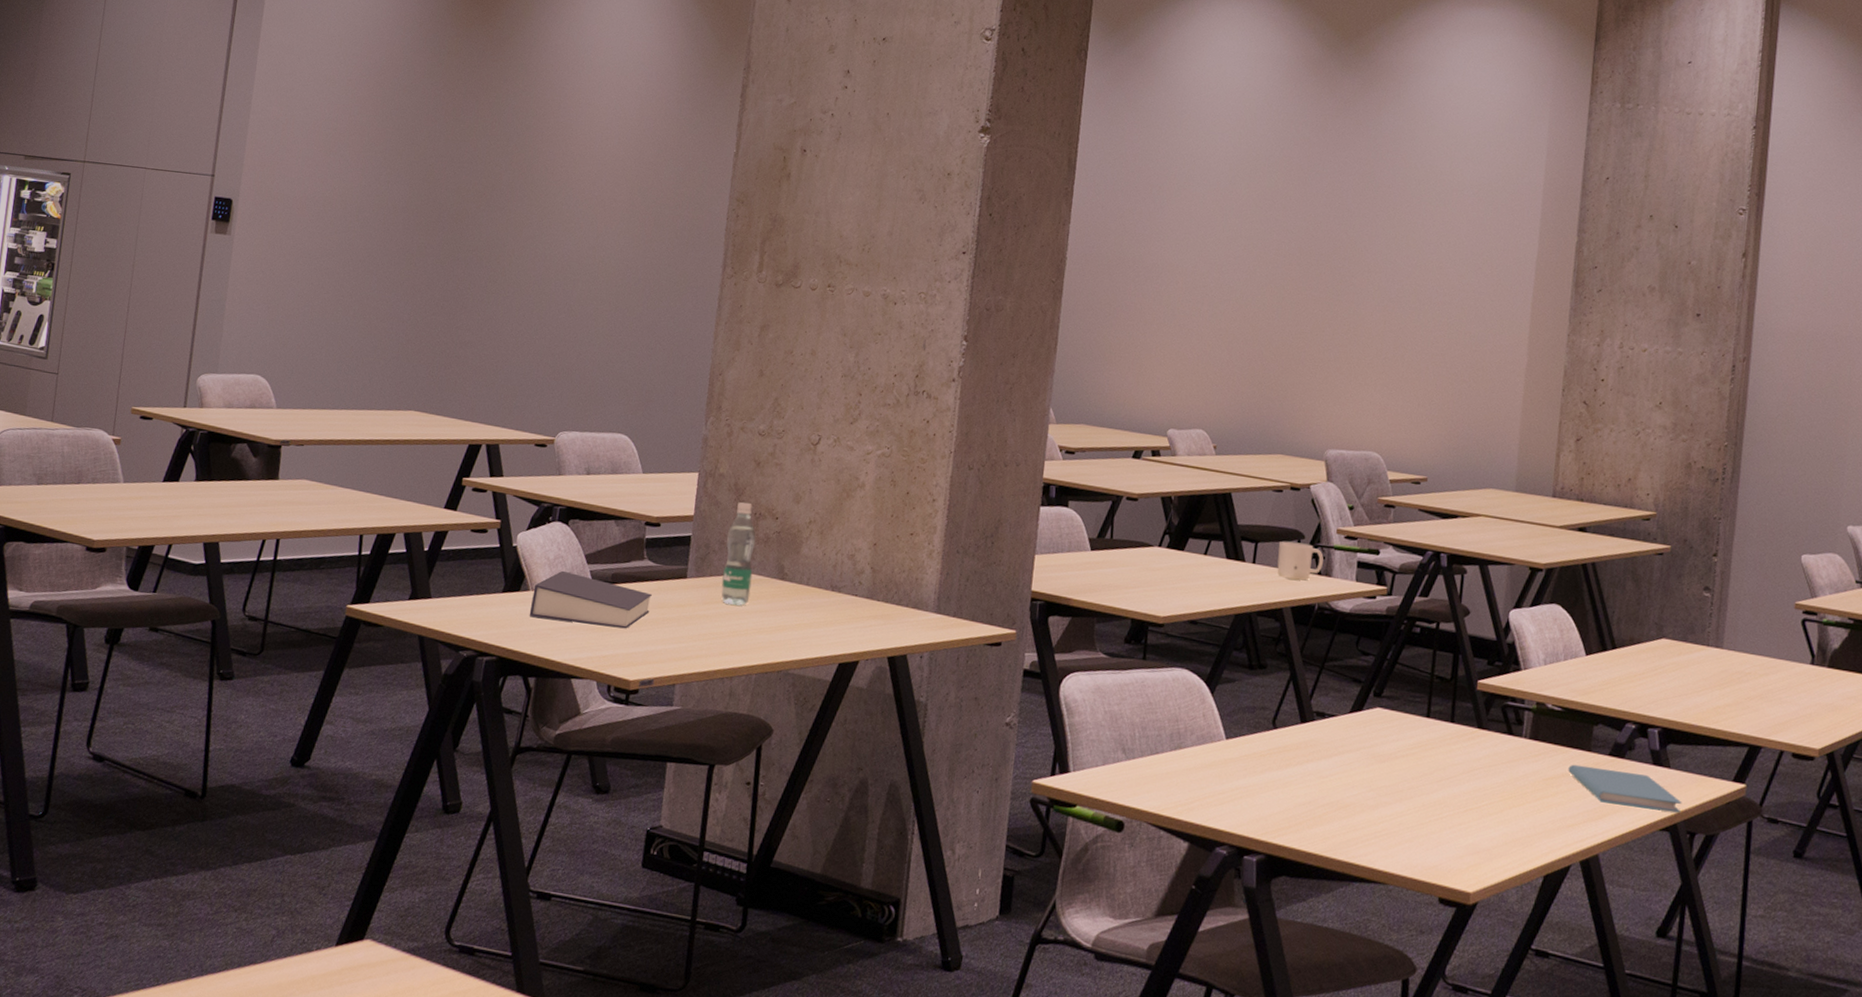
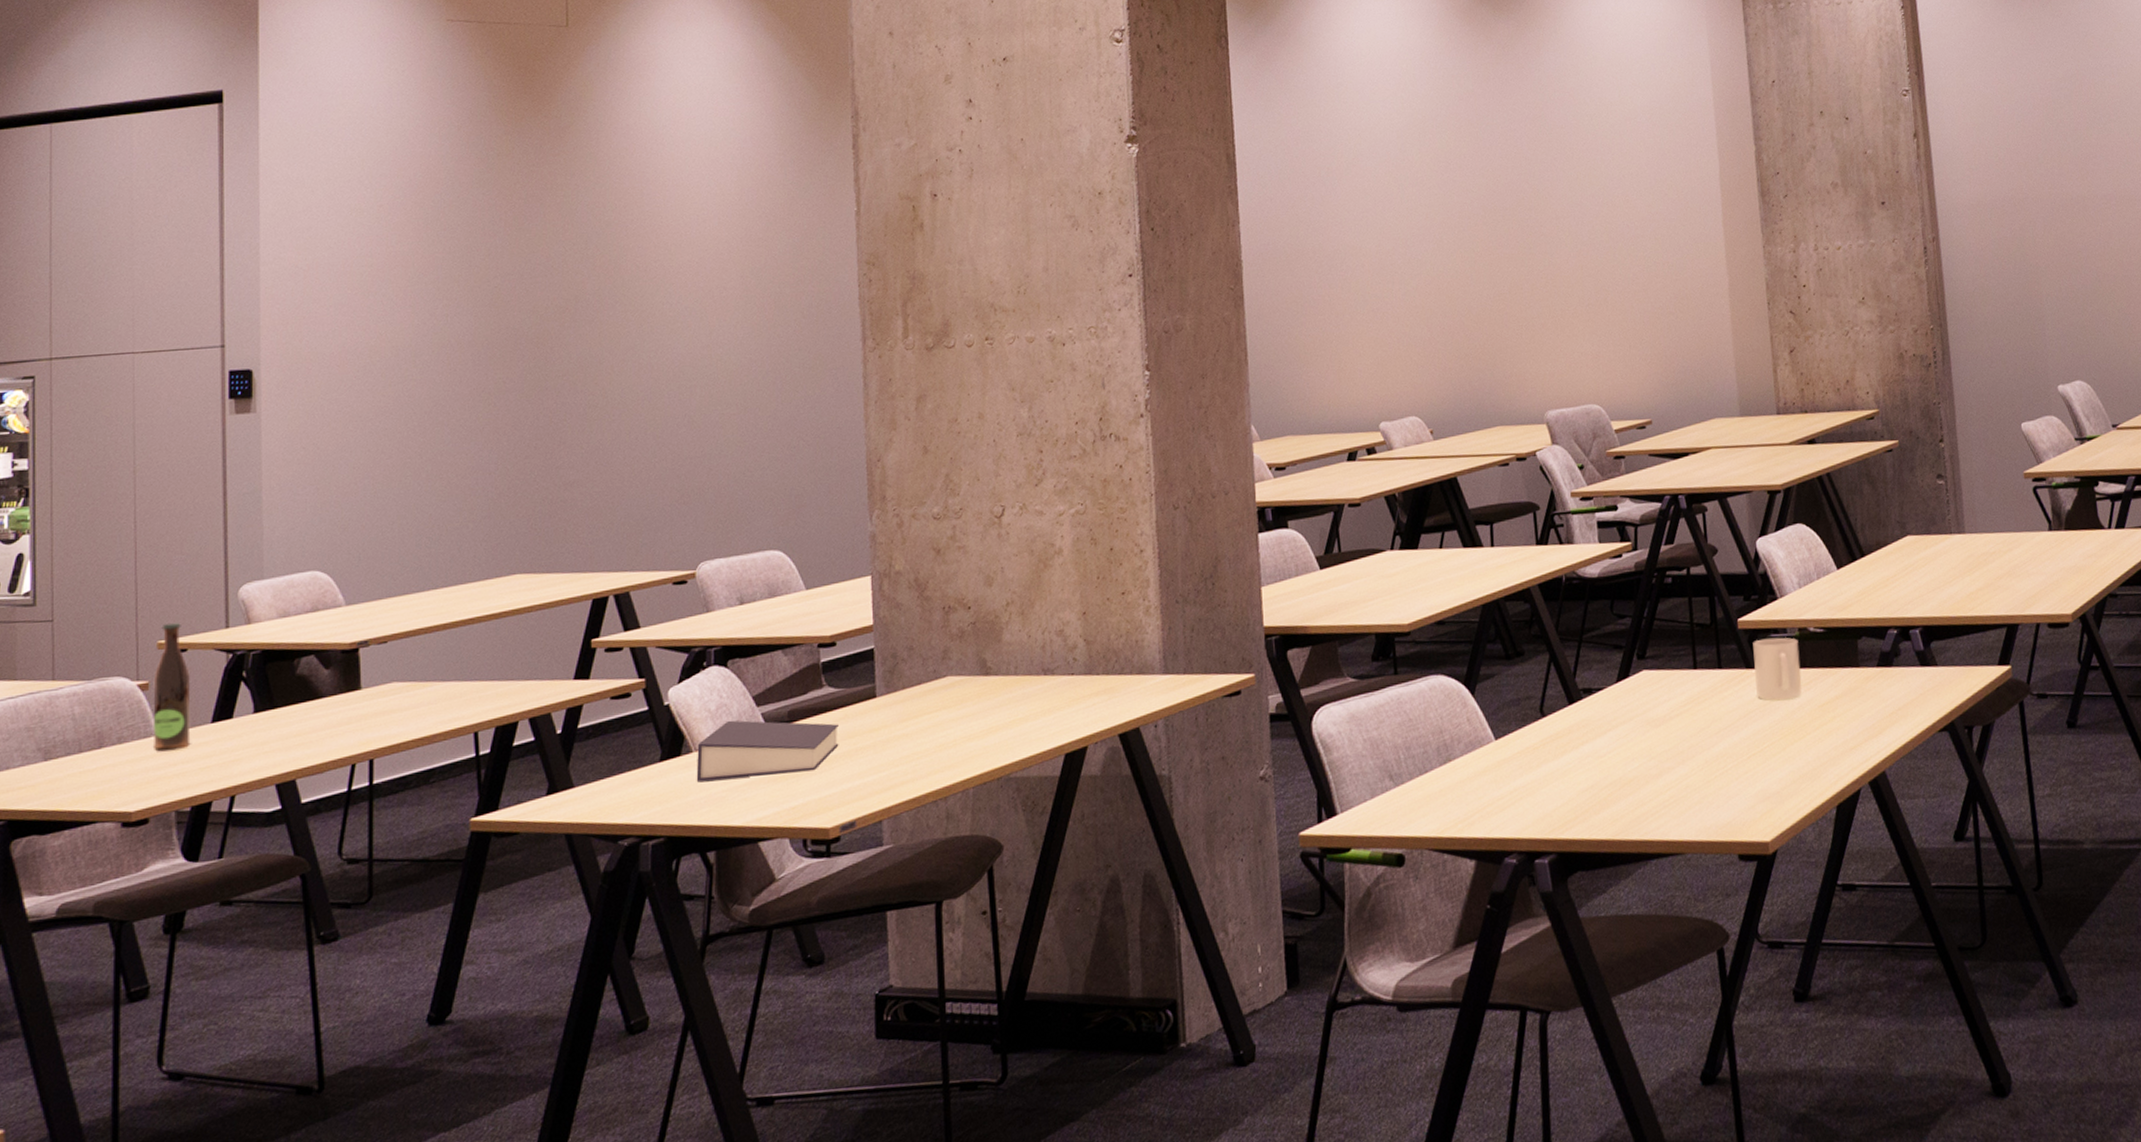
bottle: none [117,394,152,499] -> present [153,622,191,752]
bottle: present [721,502,756,606] -> none [914,597,952,716]
mug: present [1277,541,1324,581] -> none [1514,514,1563,556]
mug: none [1484,704,1535,767] -> present [1753,637,1803,701]
book: present [1568,764,1682,813] -> none [1840,678,1956,717]

